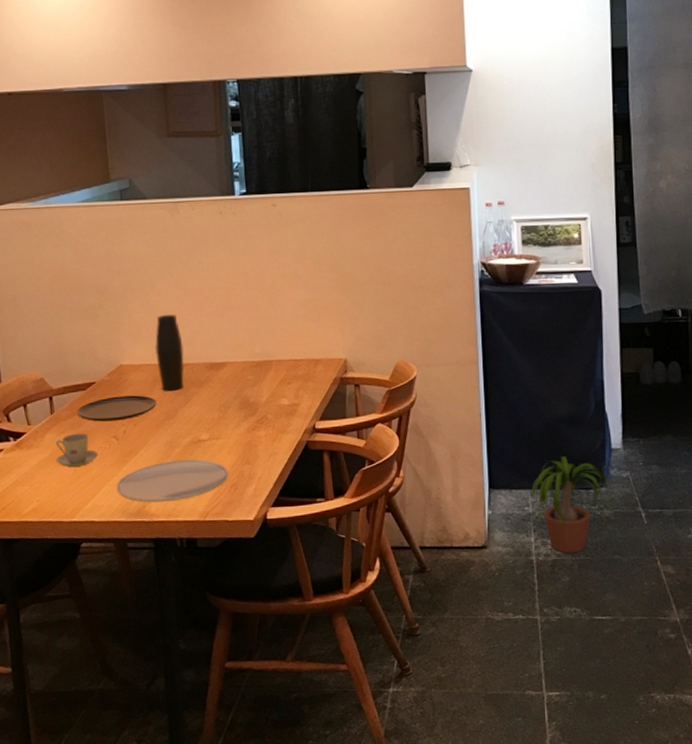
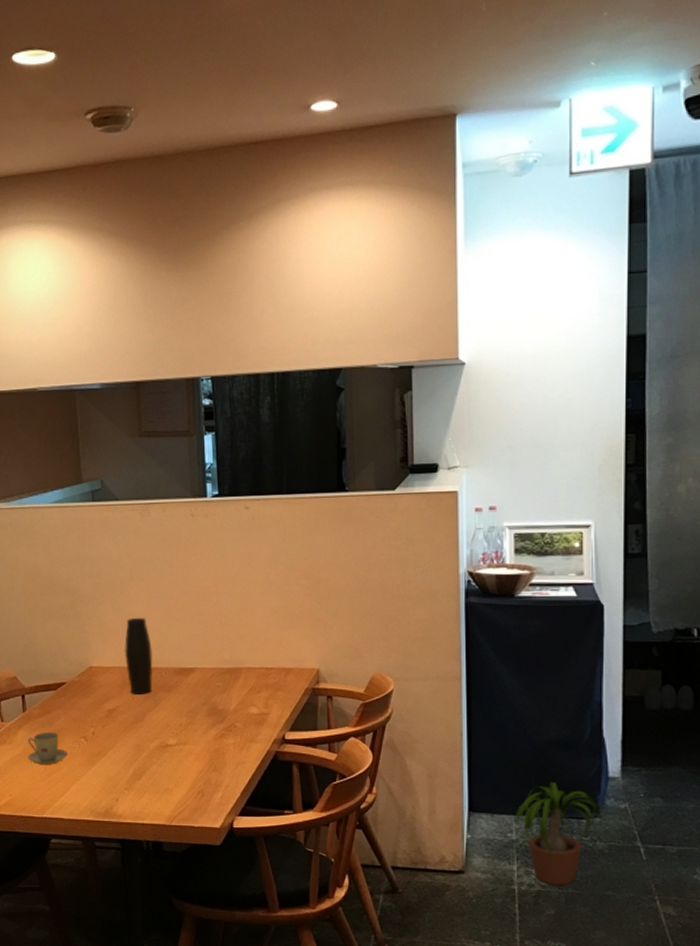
plate: present [77,395,157,422] -> none [48,697,125,722]
plate: present [116,459,229,503] -> none [84,763,196,804]

